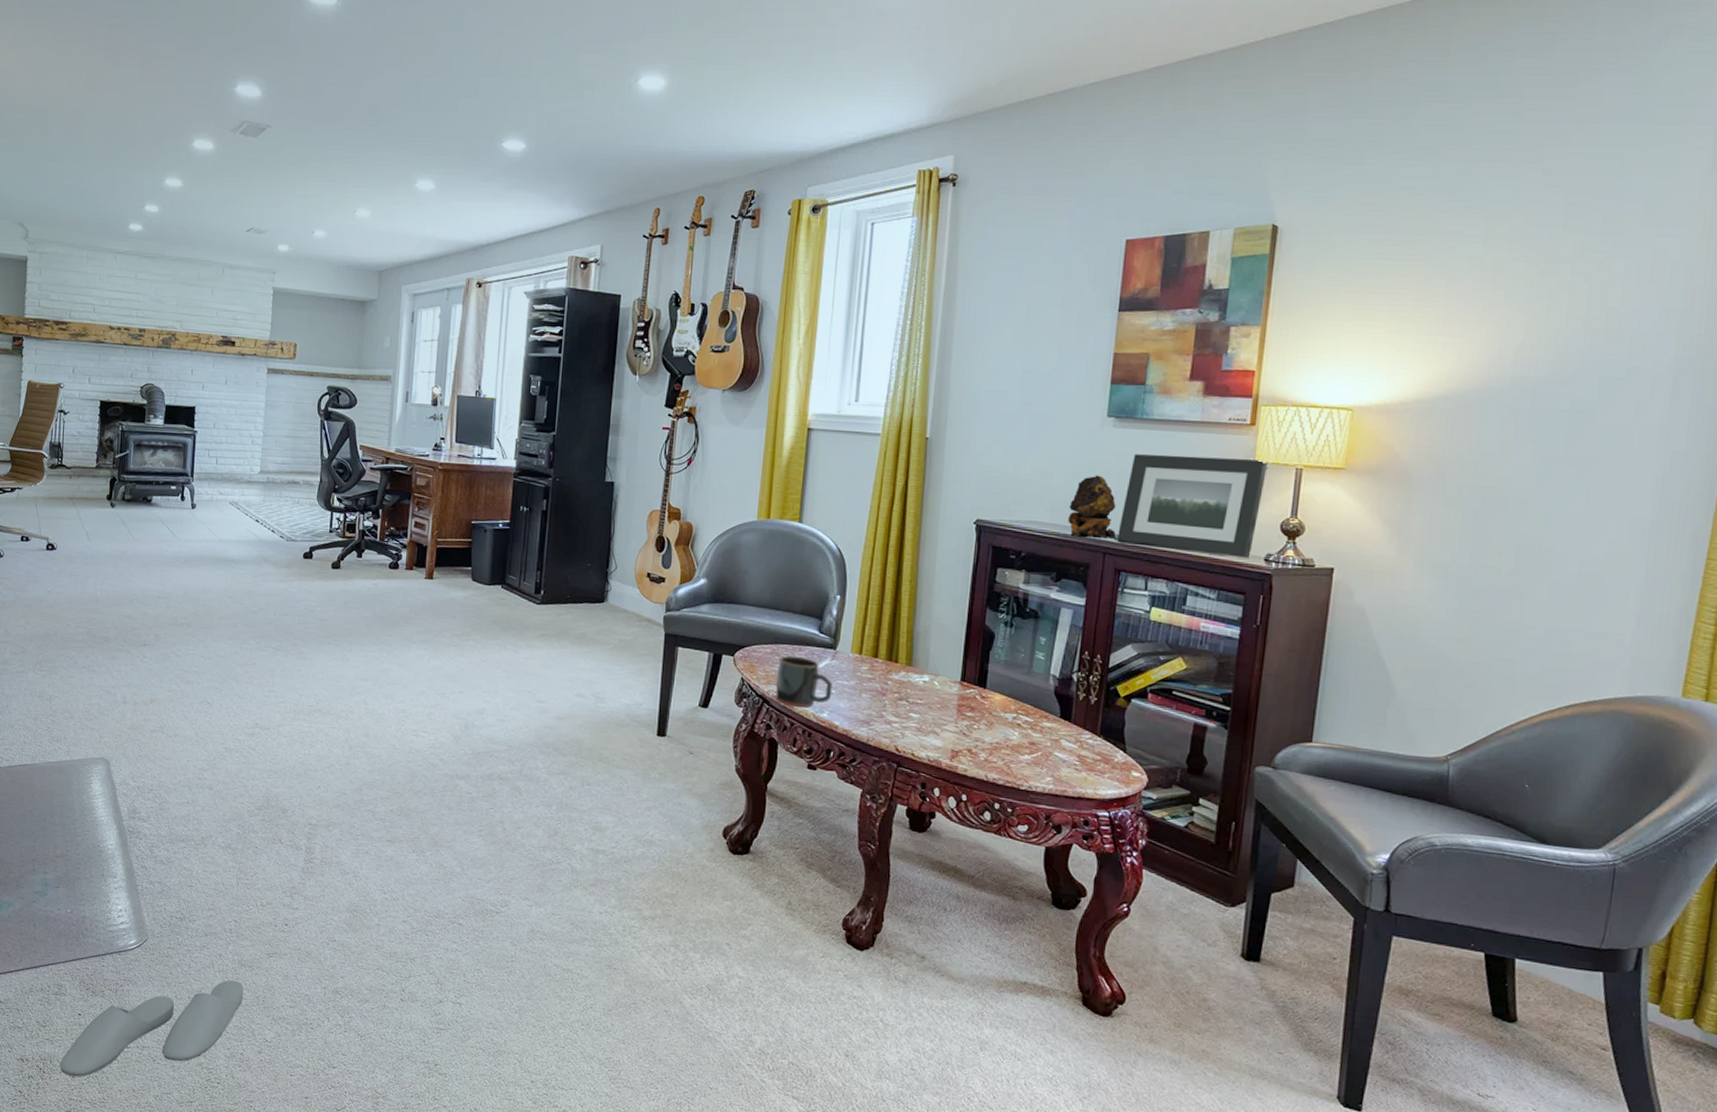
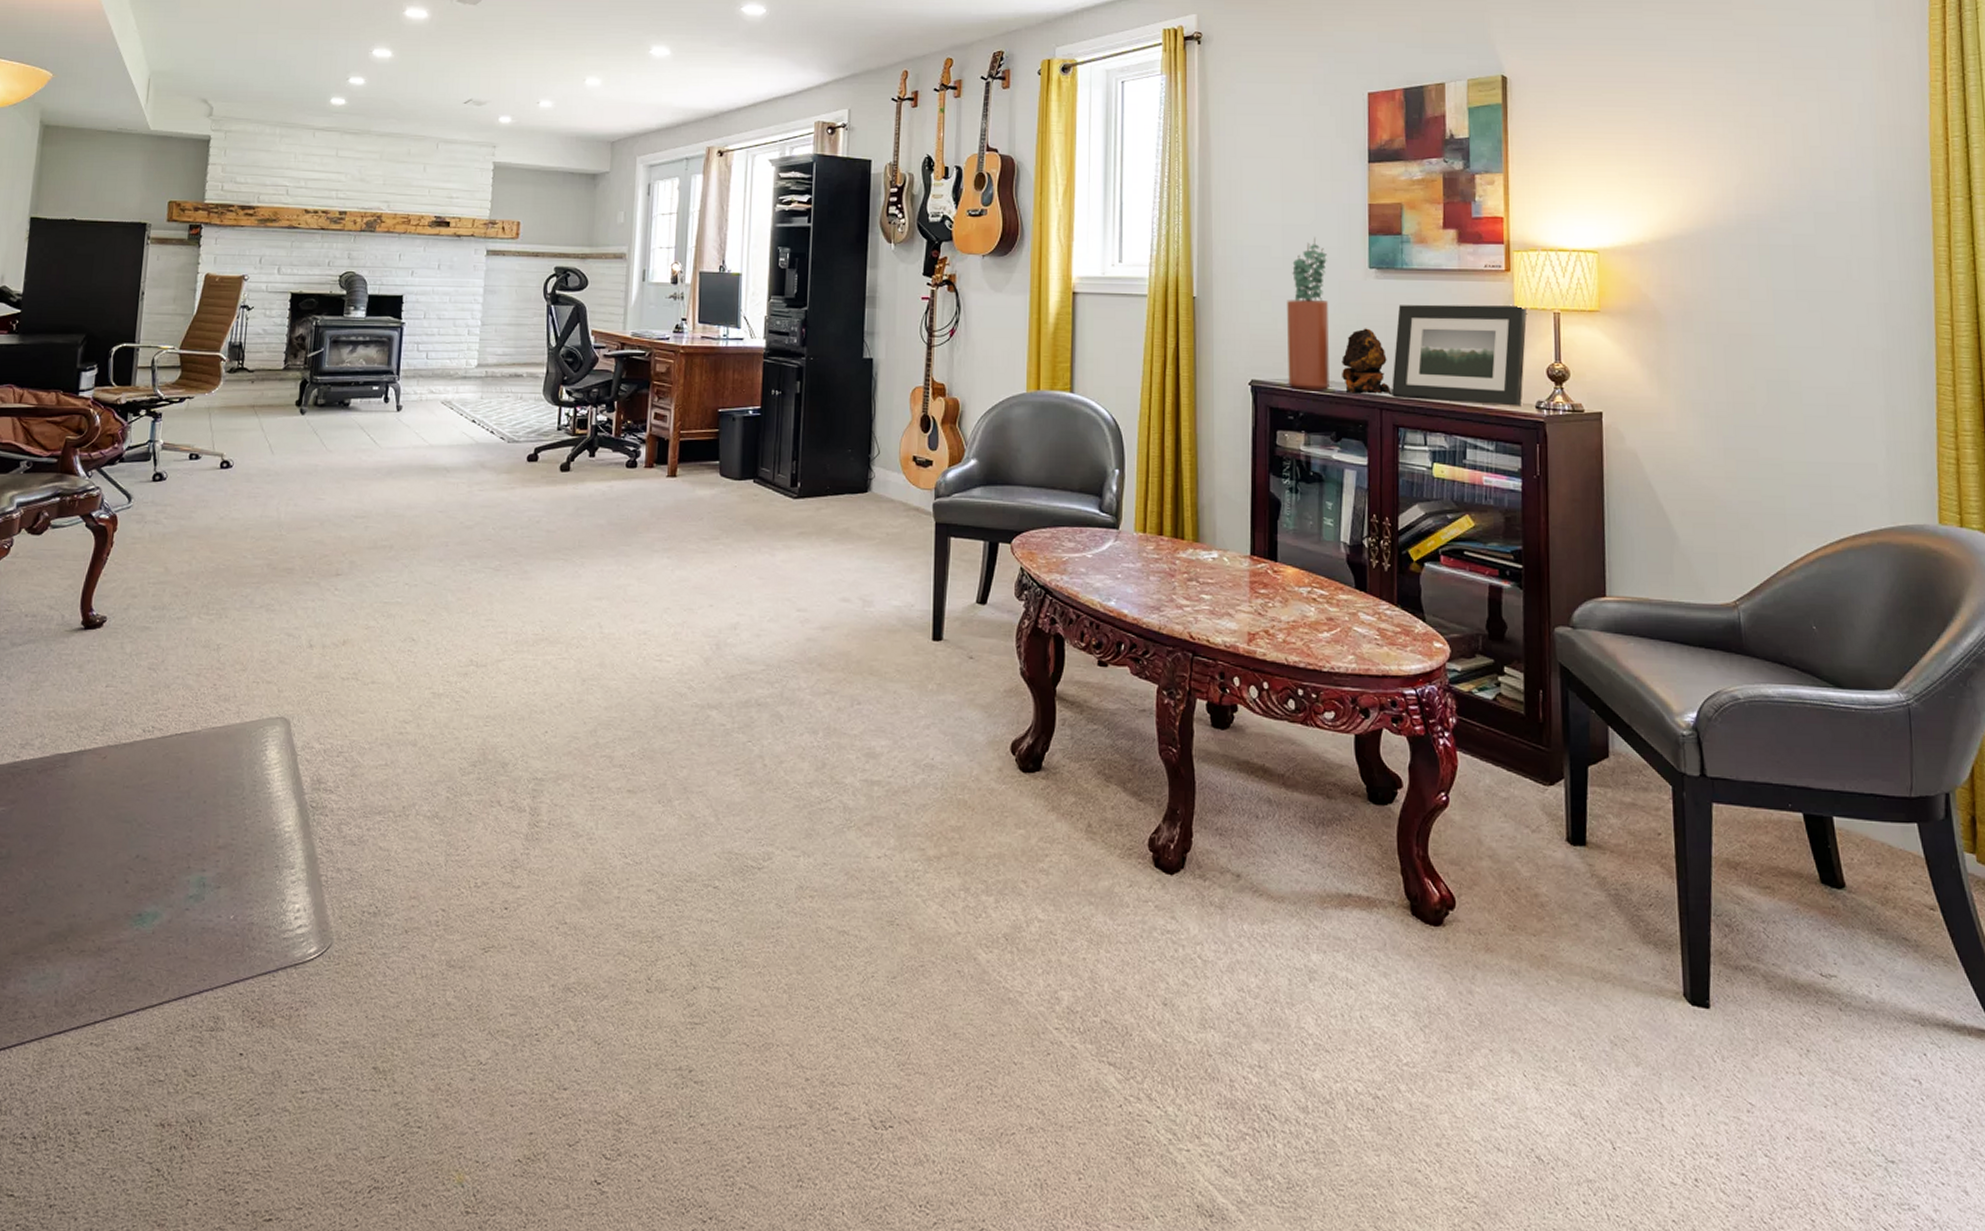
slippers: present [59,980,244,1077] -> none [212,987,453,1141]
mug: present [775,655,833,707] -> none [1058,539,1118,596]
vase: none [1013,384,1065,535] -> present [1287,237,1330,393]

